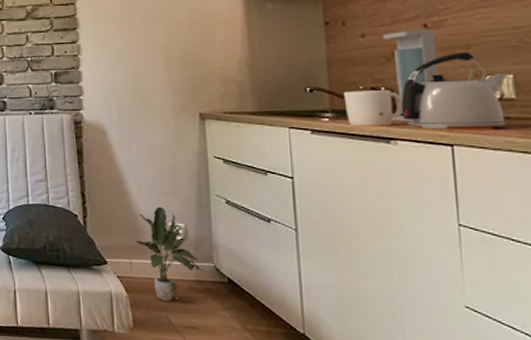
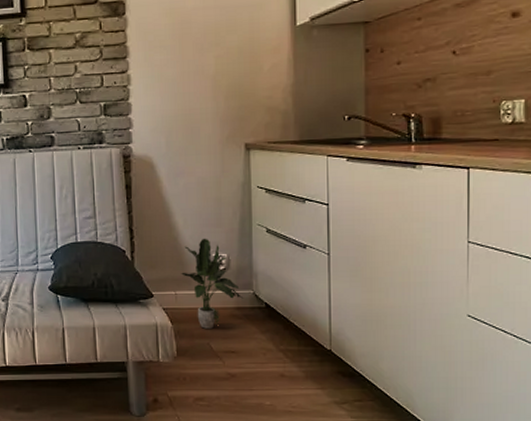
mug: present [343,90,404,126] -> none [378,116,430,153]
soap dispenser: present [383,30,439,122] -> none [417,56,462,147]
kettle: present [400,51,508,130] -> none [427,77,520,154]

